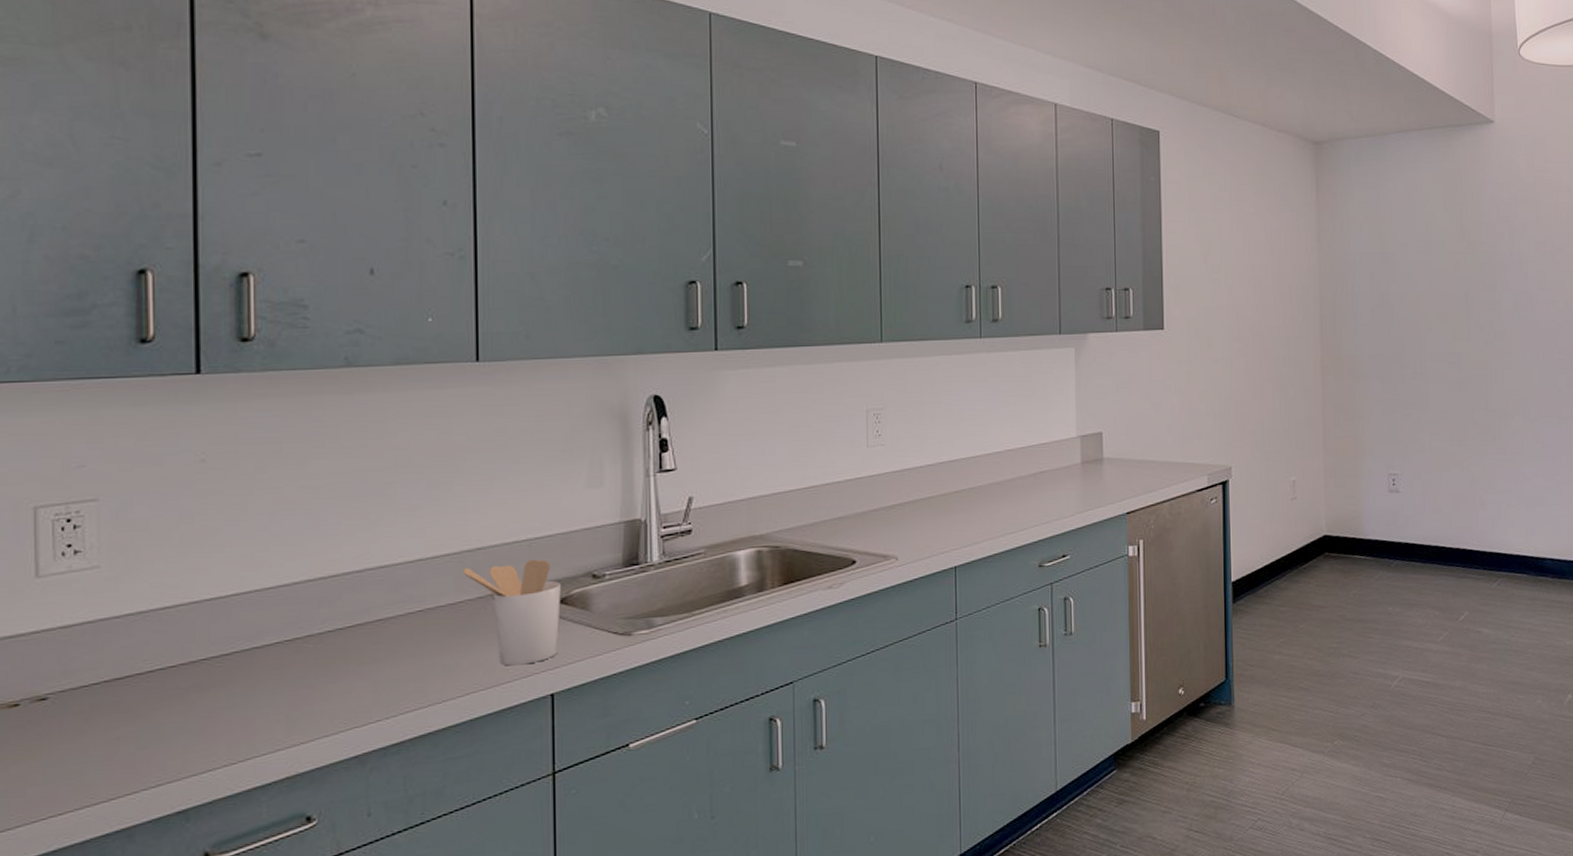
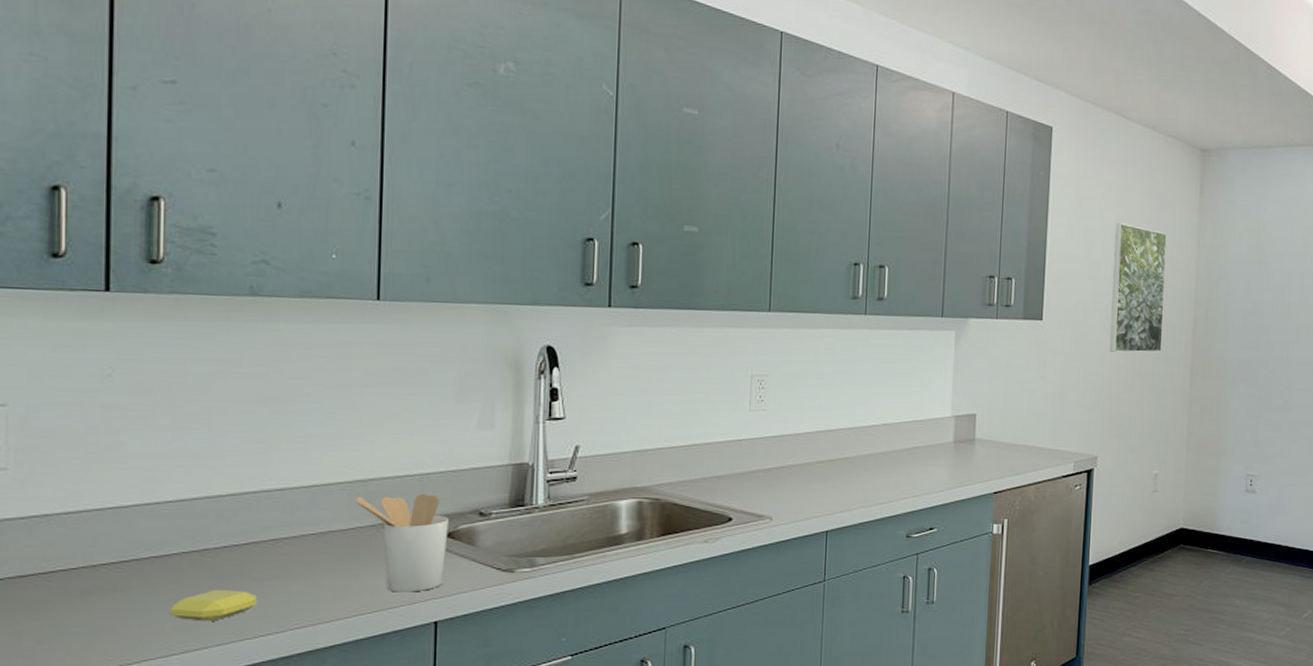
soap bar: none [274,676,364,712] -> present [170,589,257,621]
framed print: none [1231,224,1290,357] -> present [1109,223,1167,353]

